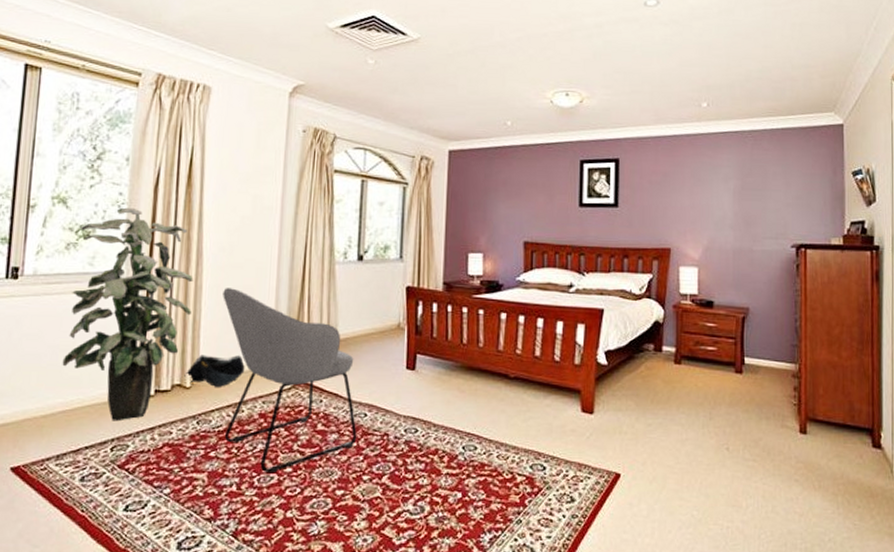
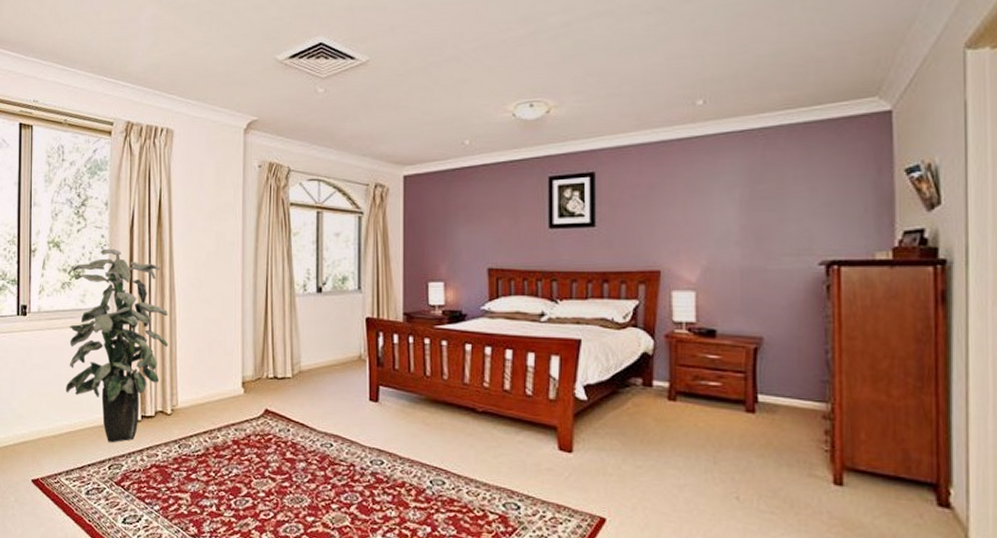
bag: present [184,354,245,387] -> none [165,384,217,414]
chair: present [223,288,357,474] -> none [194,321,324,497]

